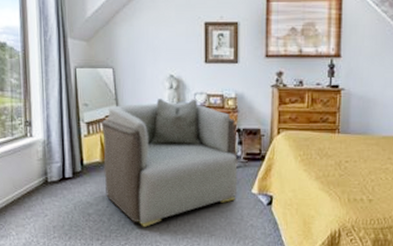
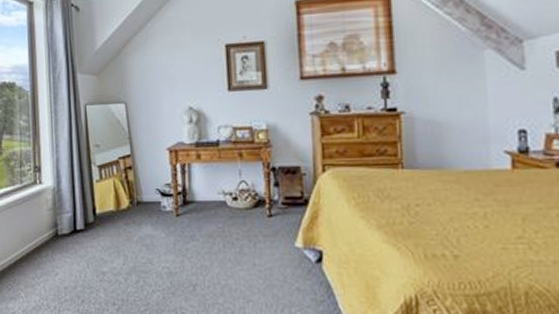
armchair: present [101,99,238,227] -> none [114,133,277,289]

